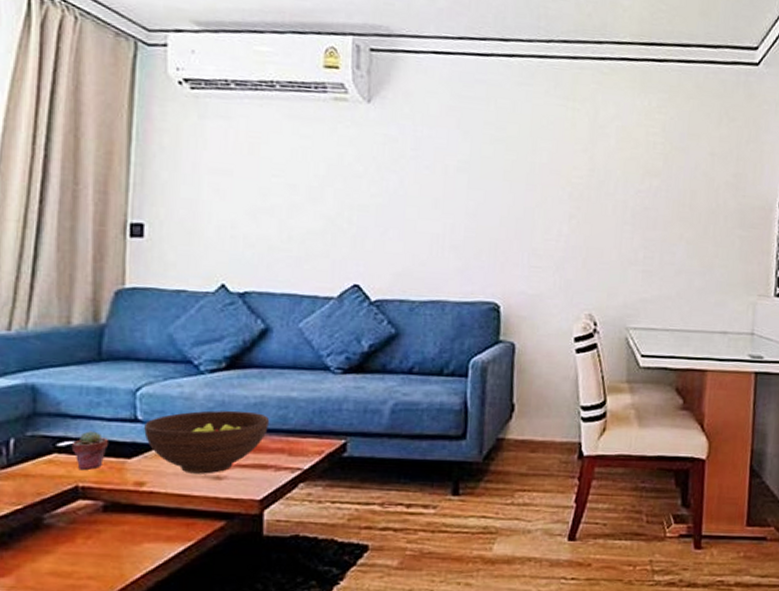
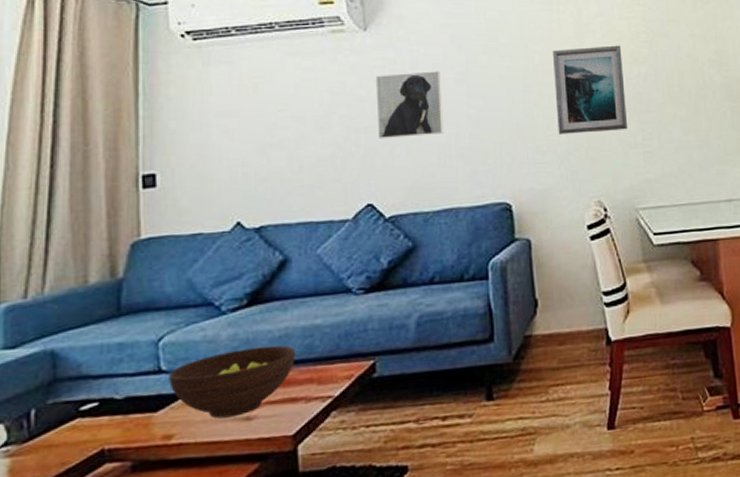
potted succulent: present [71,431,108,471] -> none [95,389,132,432]
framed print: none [372,152,442,223] -> present [375,71,444,139]
wall art: none [557,150,636,245] -> present [552,45,628,136]

